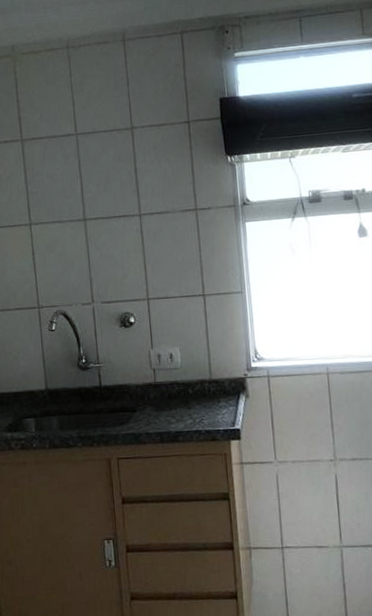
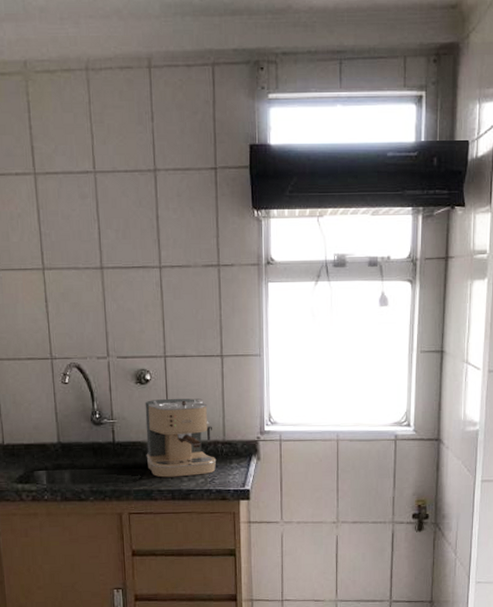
coffee maker: none [130,338,204,420] -> present [145,398,217,478]

